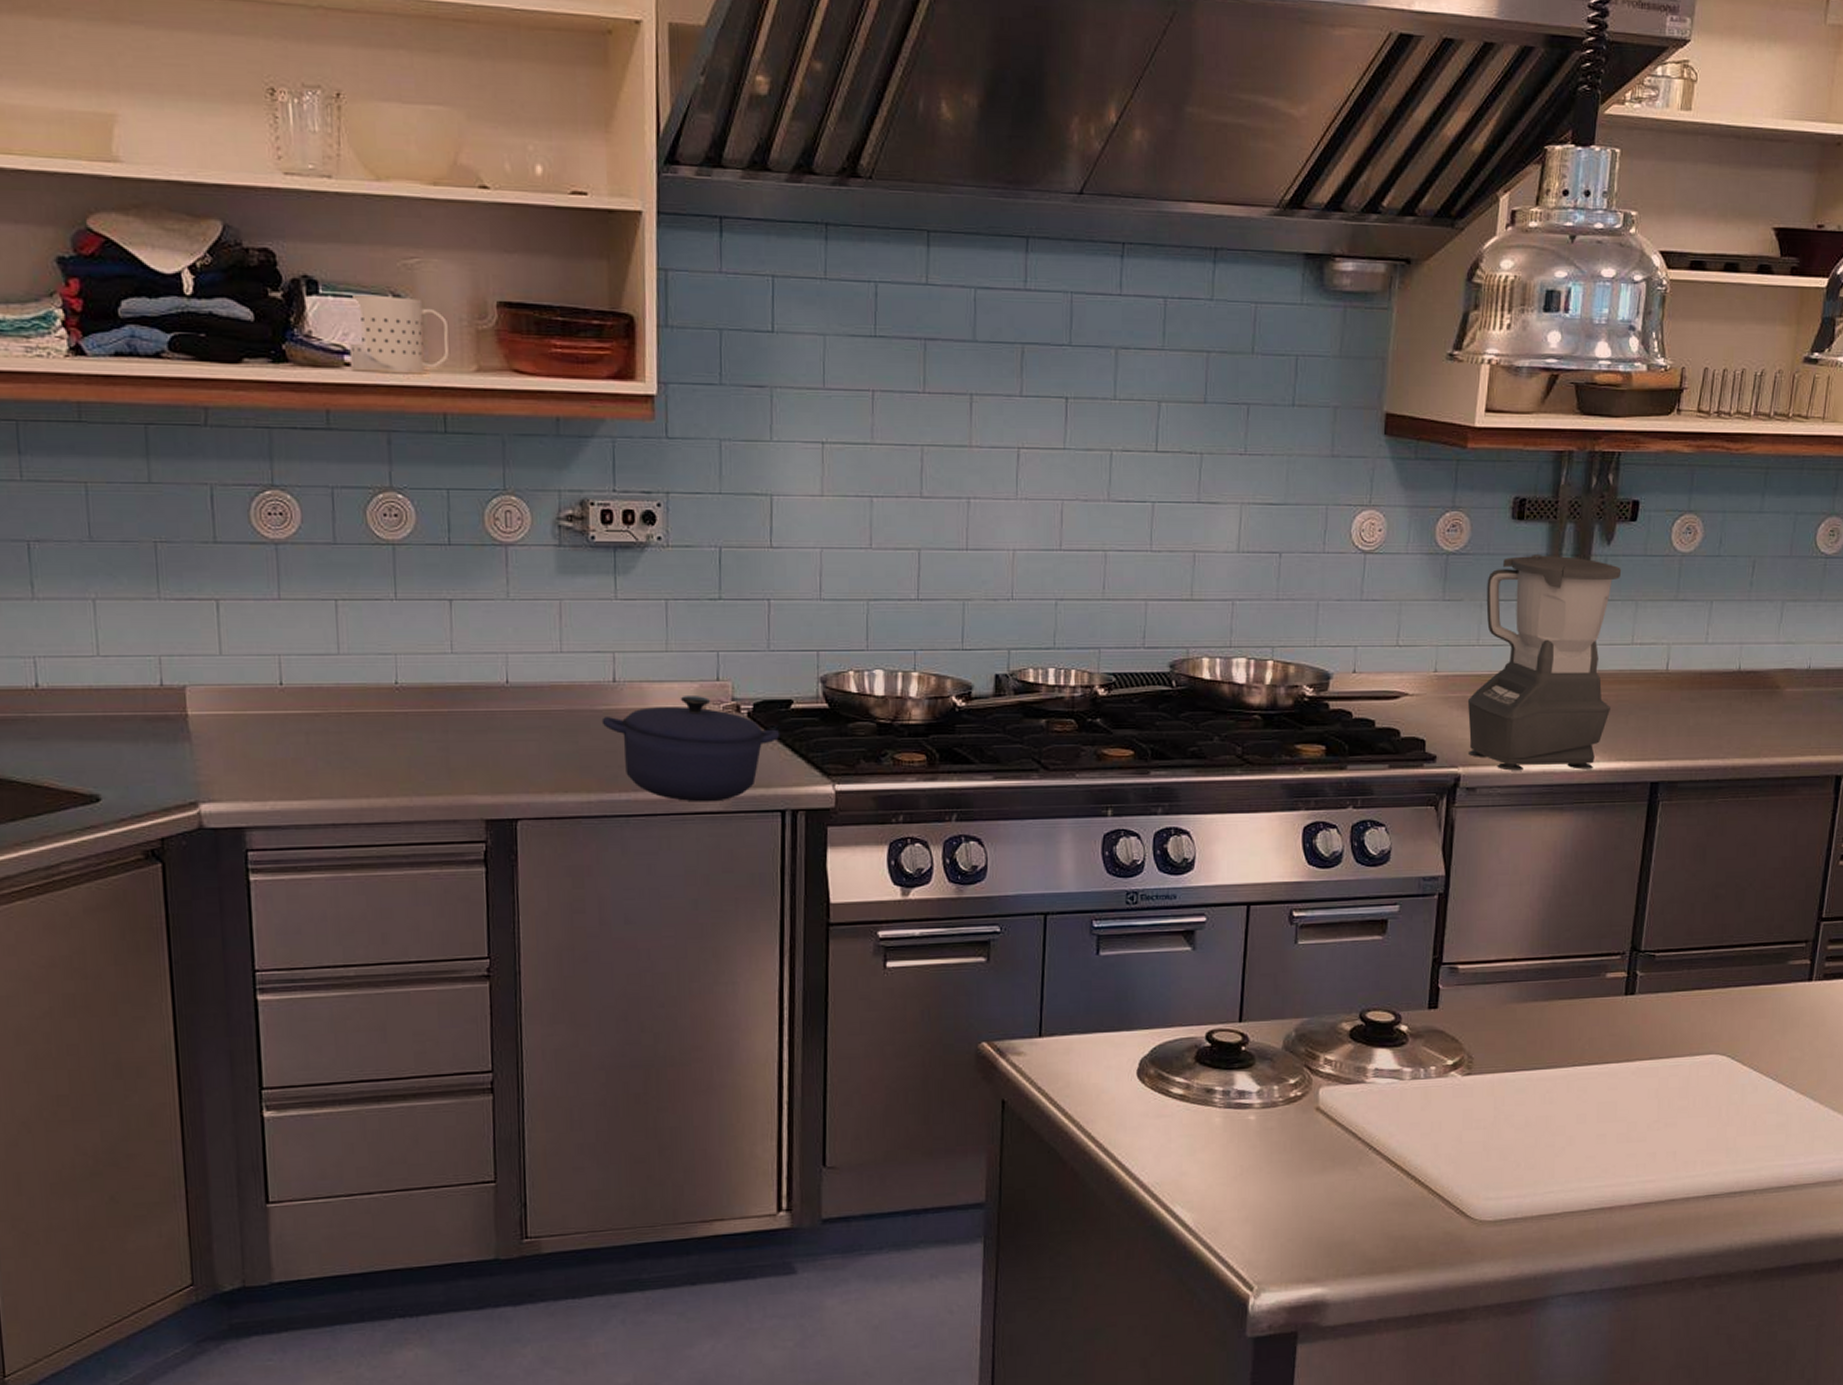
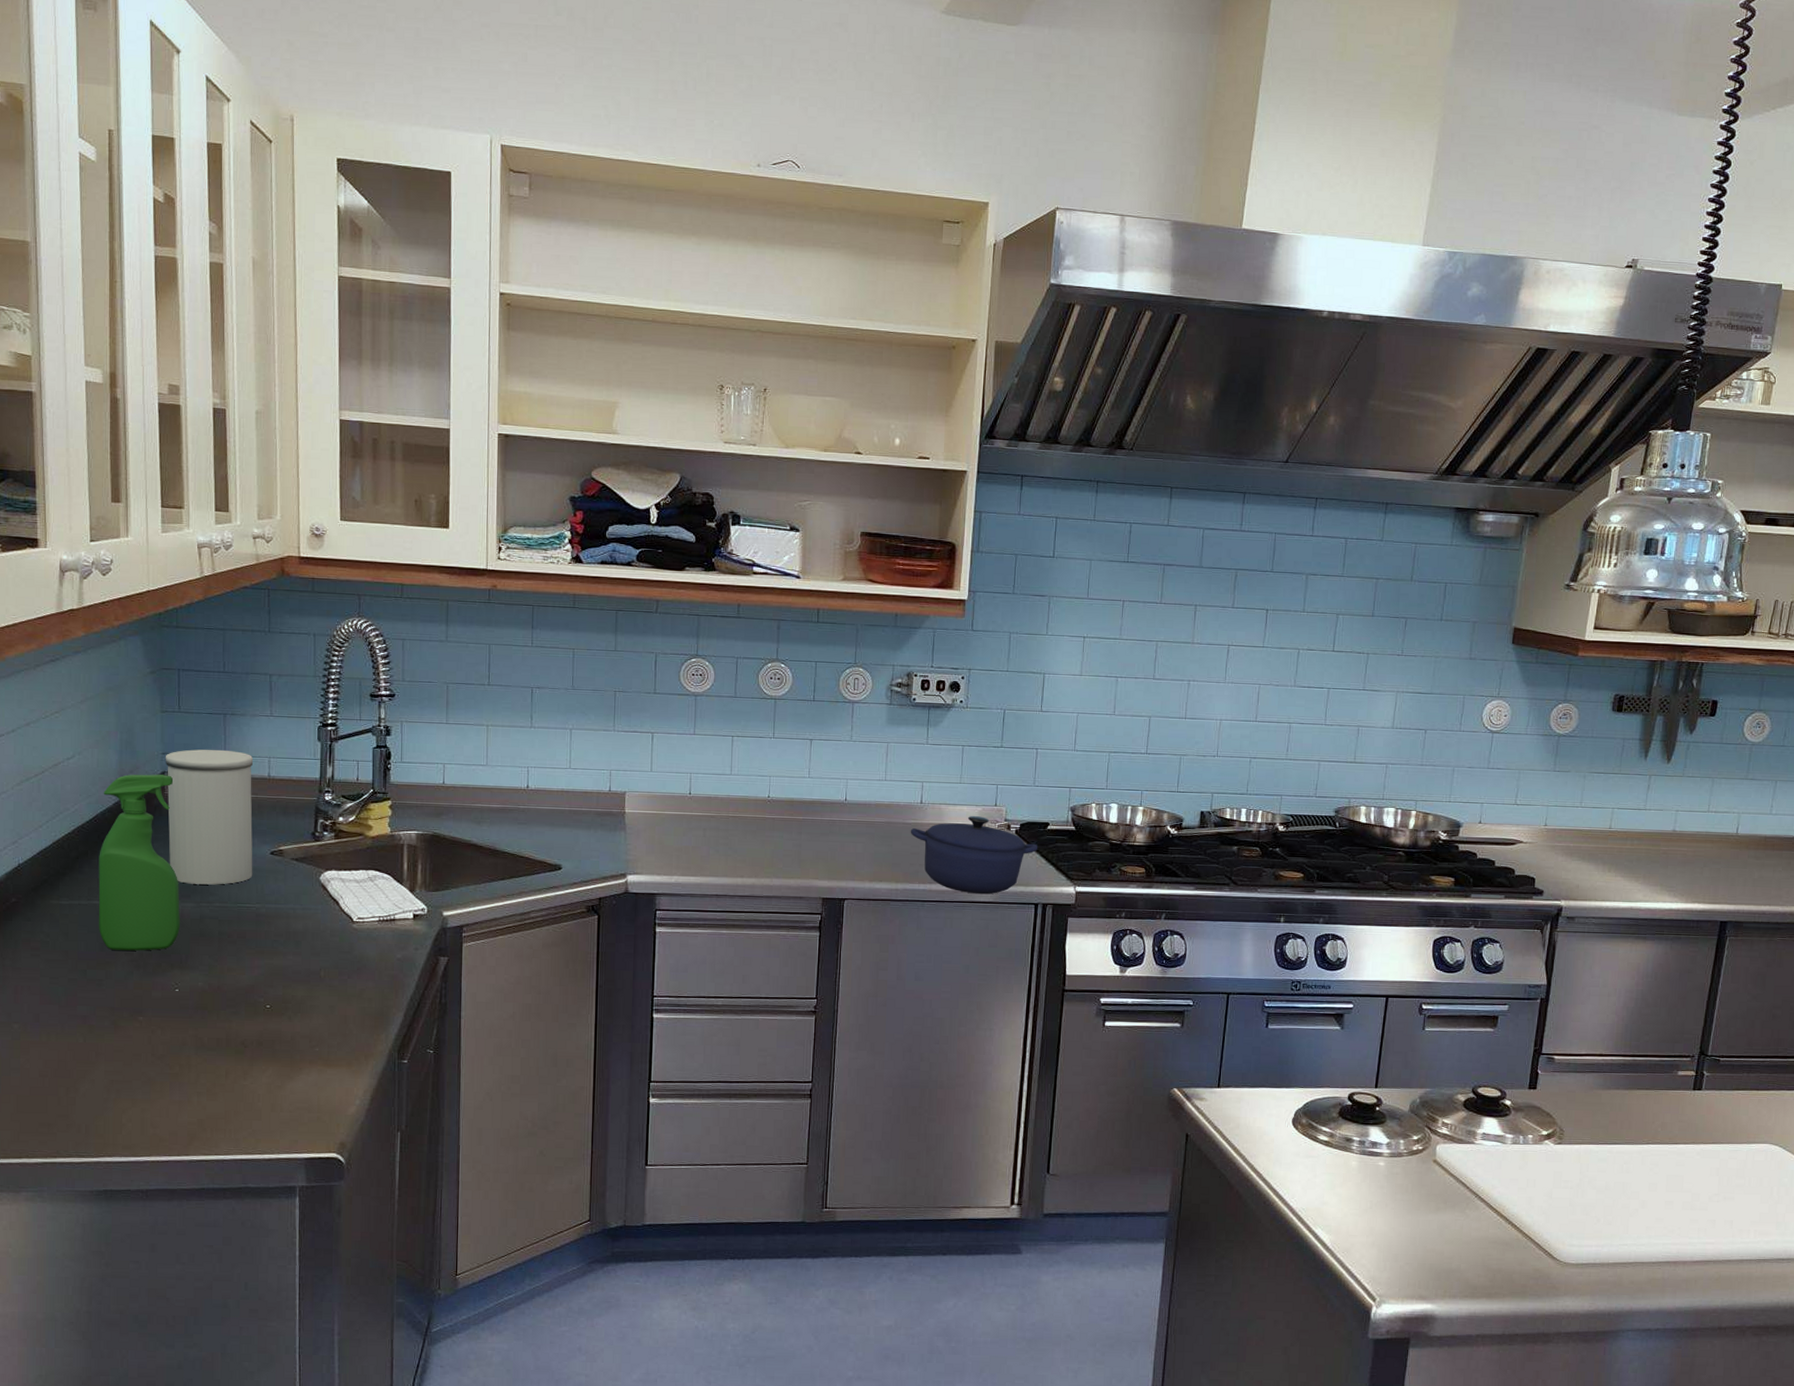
mug: present [348,294,451,376] -> none [756,525,827,582]
blender: present [1468,555,1622,771] -> none [1570,739,1702,908]

